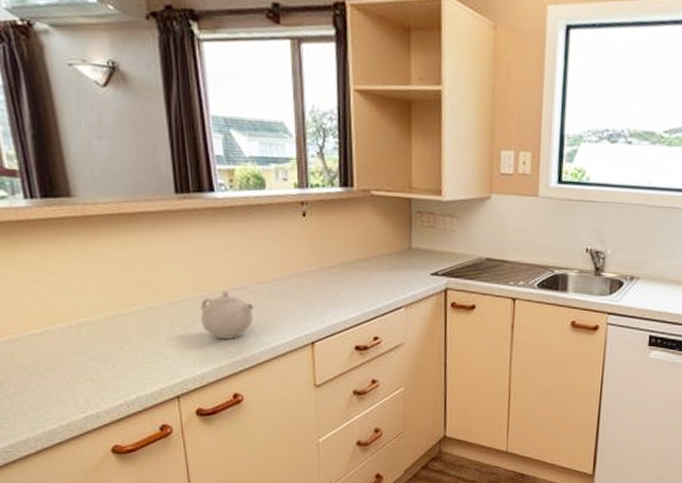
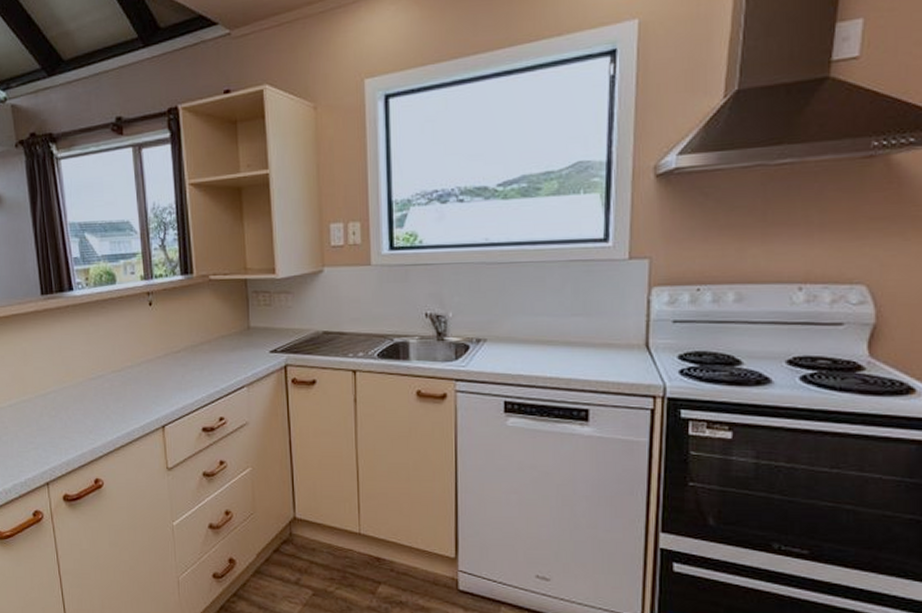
teapot: present [201,290,254,340] -> none [64,380,110,427]

